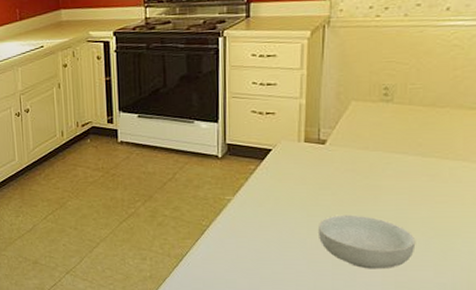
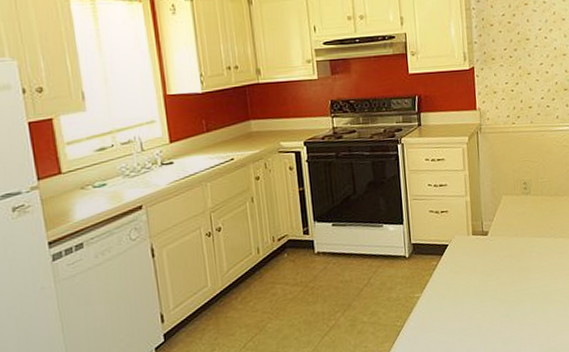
cereal bowl: present [317,215,416,269] -> none [489,294,558,342]

